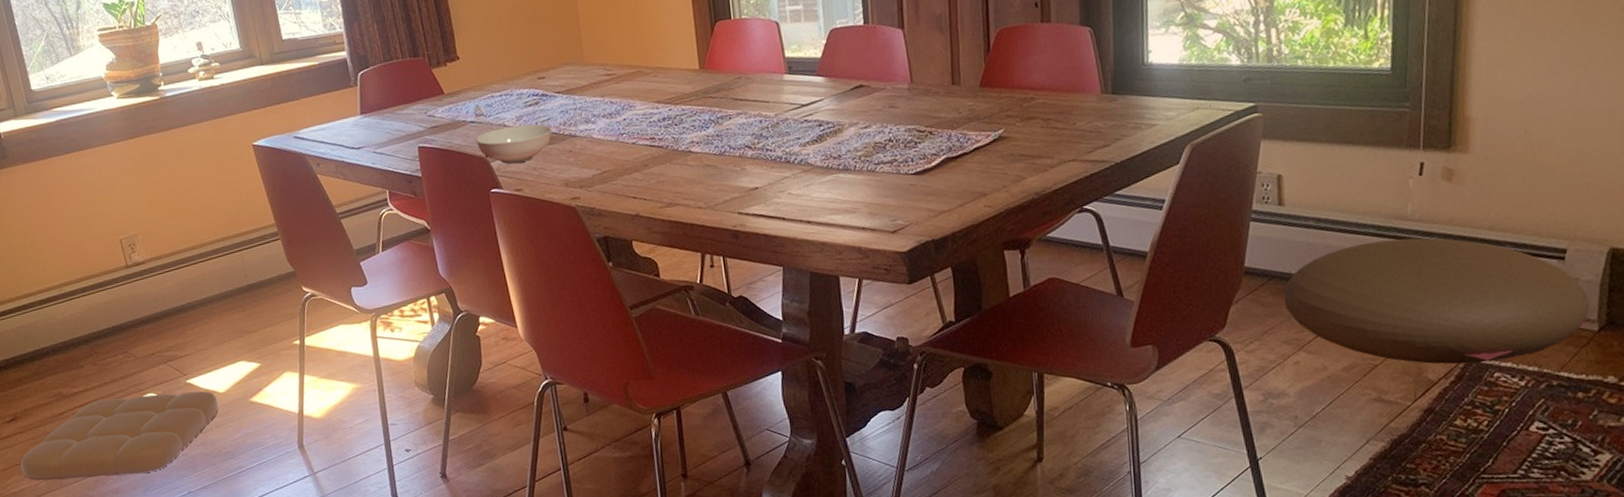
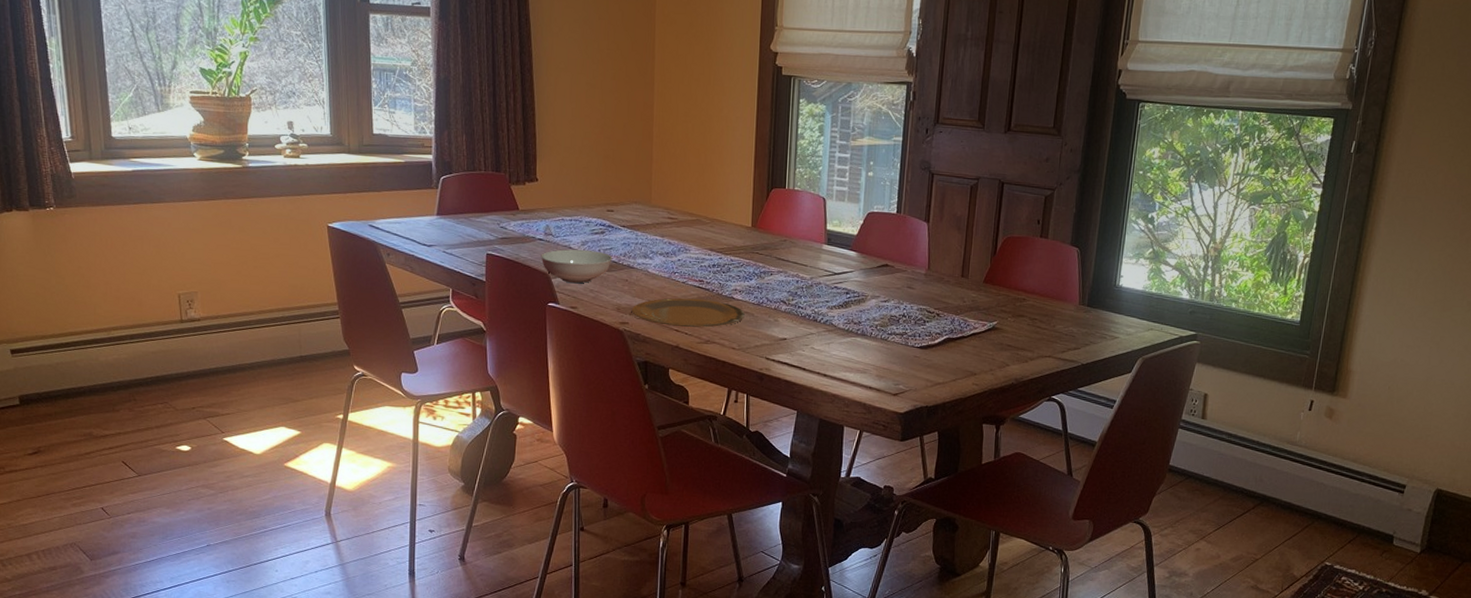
seat cushion: present [20,391,219,481] -> none [36,444,252,521]
plate: none [581,158,707,194] -> present [631,297,745,328]
pouf: present [1283,238,1590,364] -> none [1195,458,1417,568]

